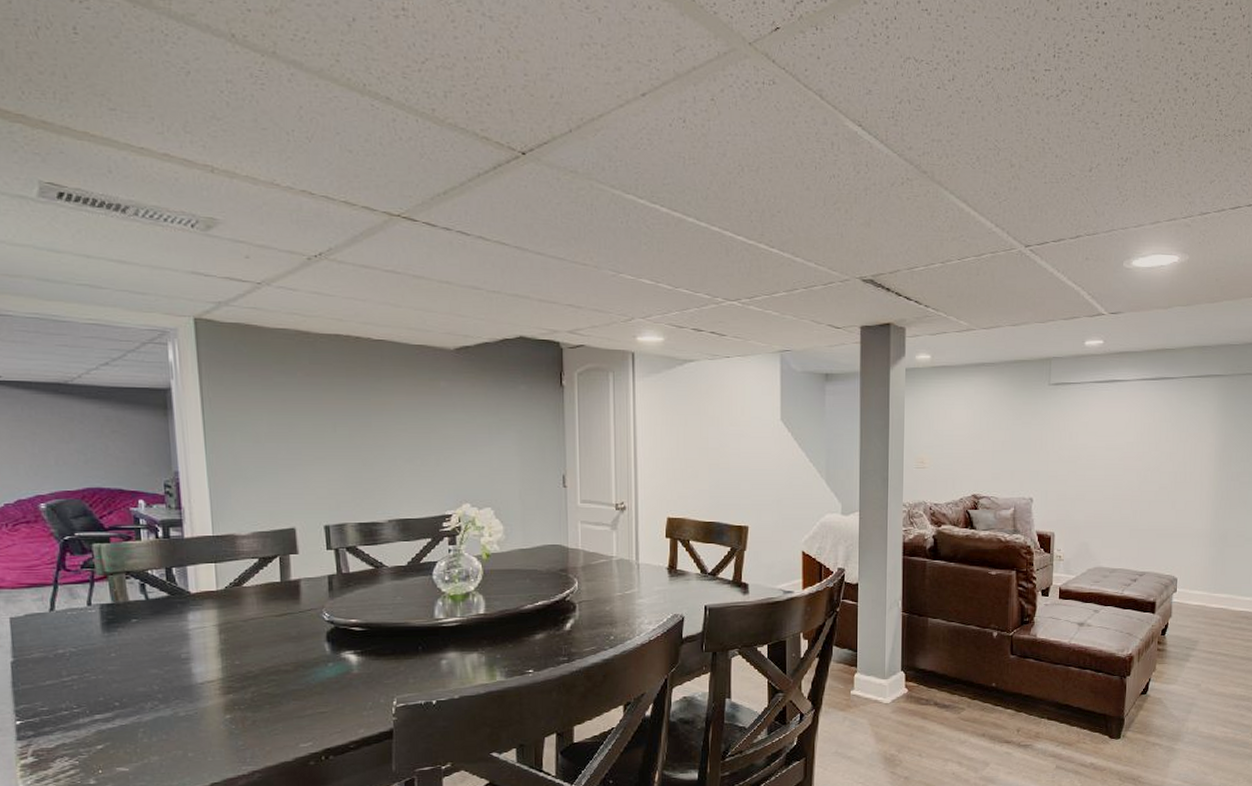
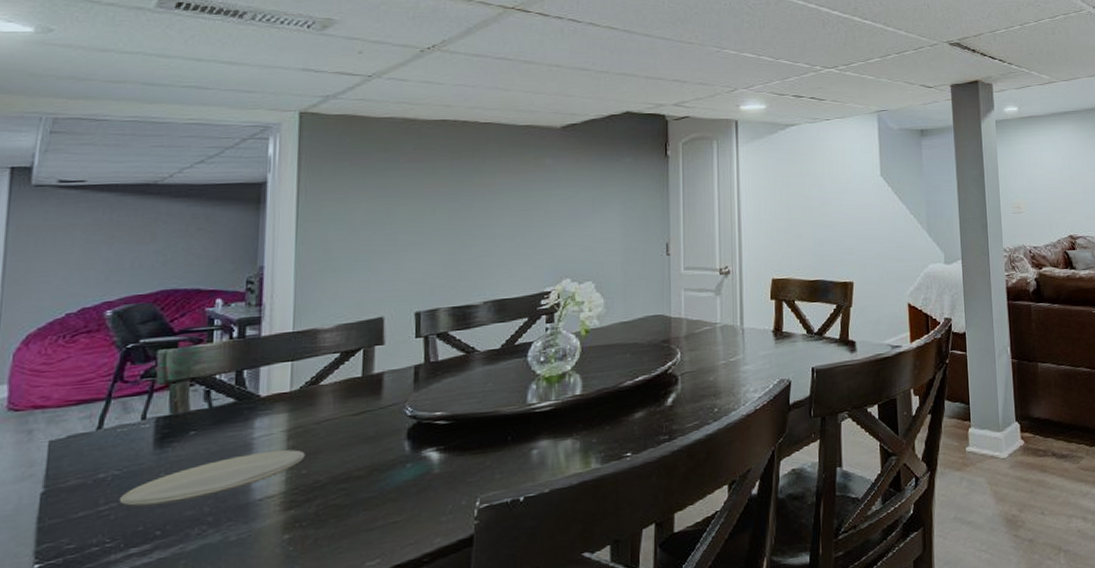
plate: none [78,641,237,681] -> present [118,449,305,508]

